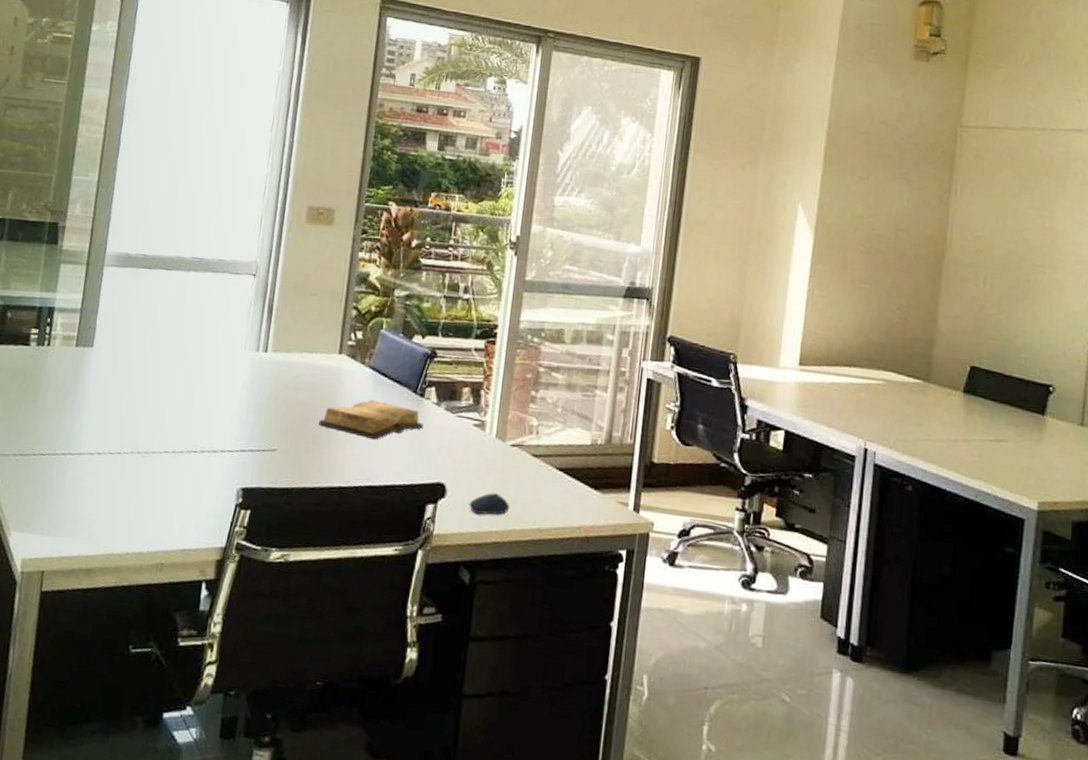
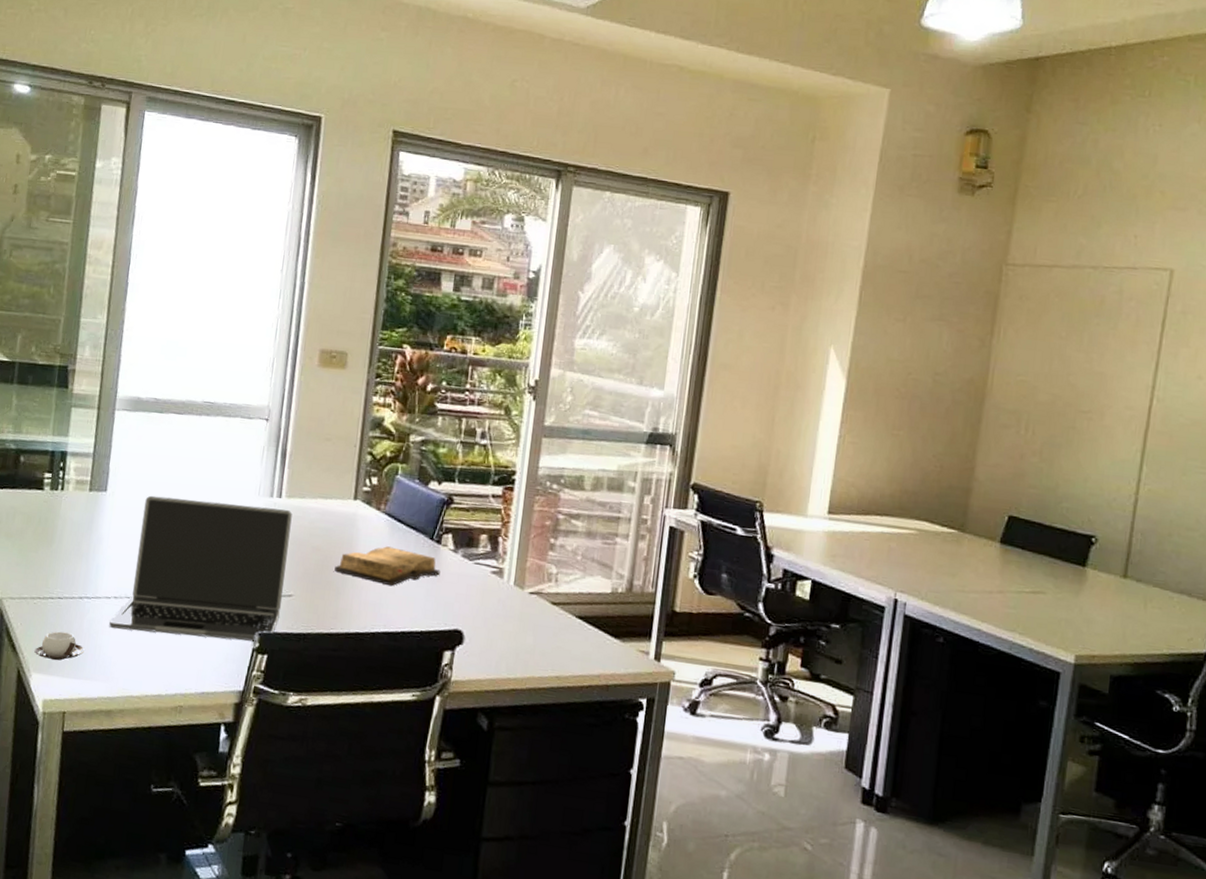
cup: none [14,488,66,519] -> present [34,631,85,661]
laptop: none [91,350,278,497] -> present [109,495,292,642]
computer mouse: present [469,492,510,515] -> none [486,640,529,662]

